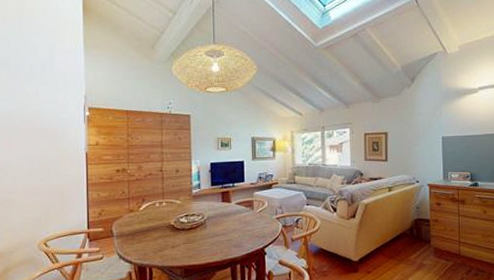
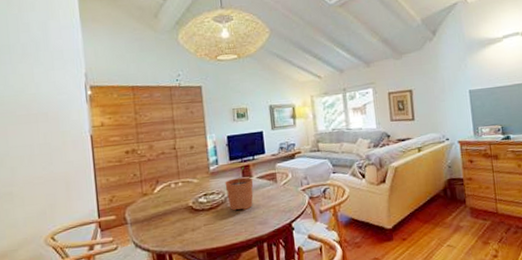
plant pot: none [205,193,232,233] -> present [225,167,254,211]

